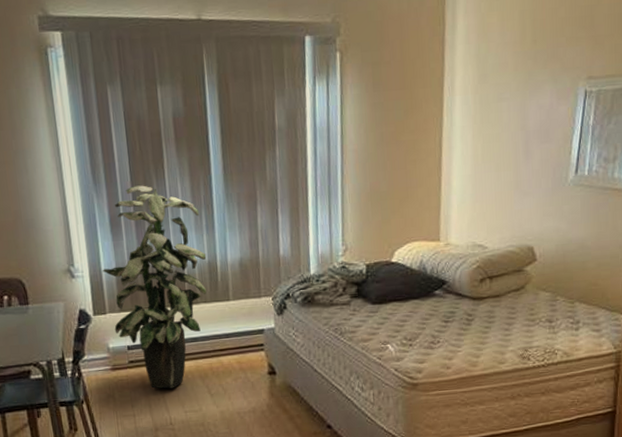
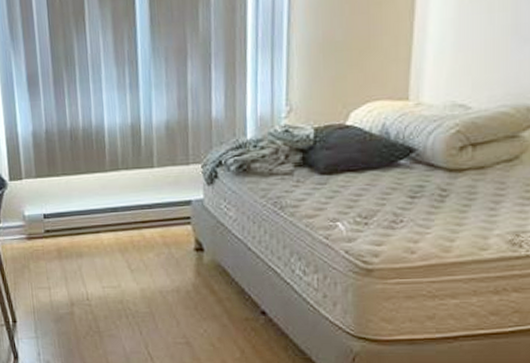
indoor plant: present [102,185,207,389] -> none [18,40,129,261]

